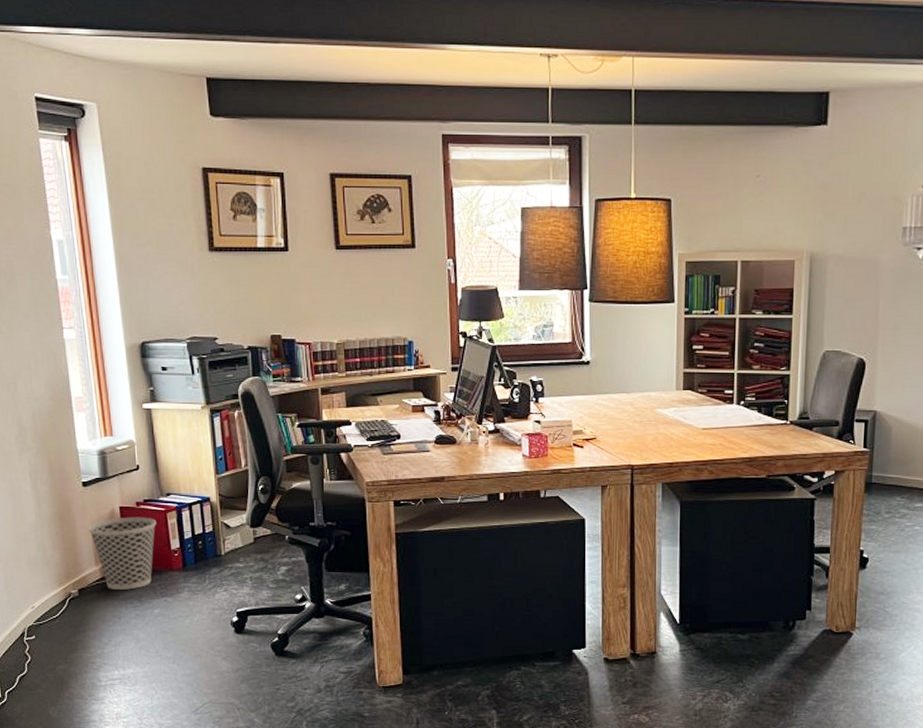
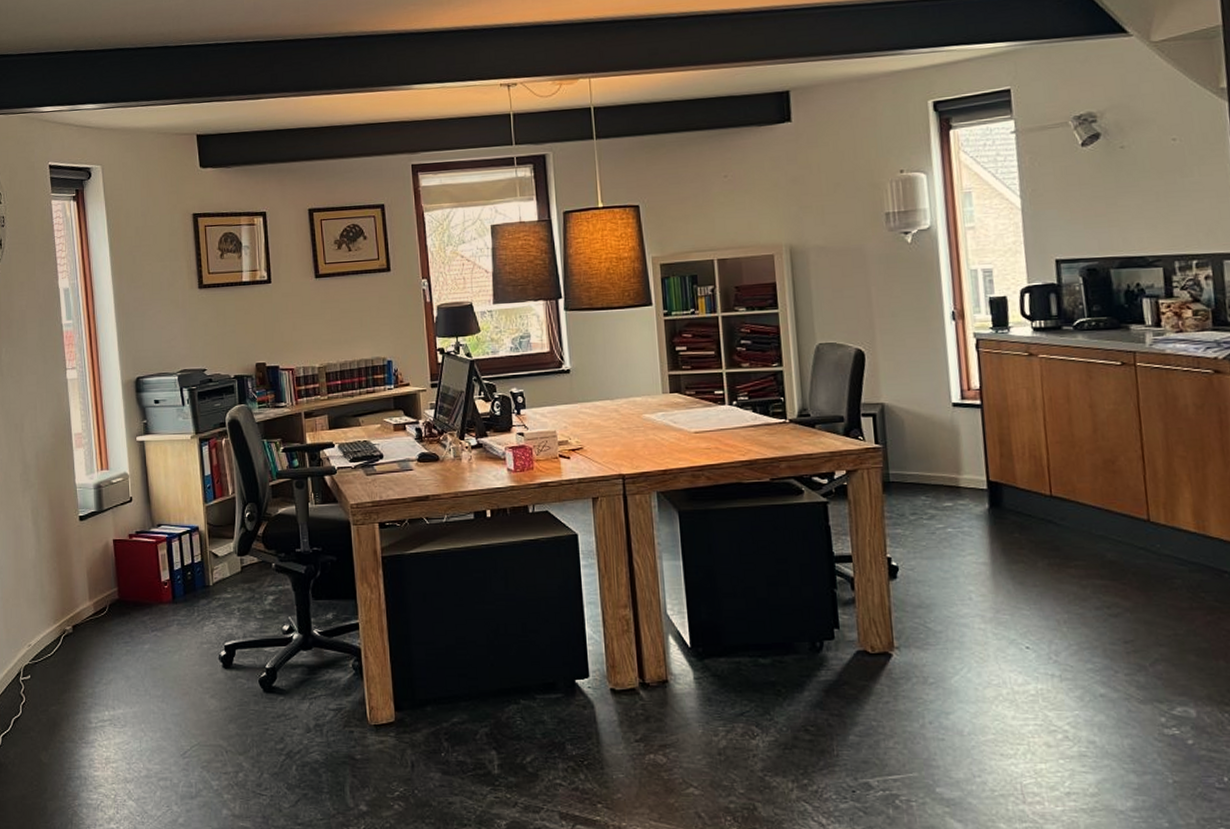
wastebasket: present [88,517,157,590] -> none [84,549,148,625]

